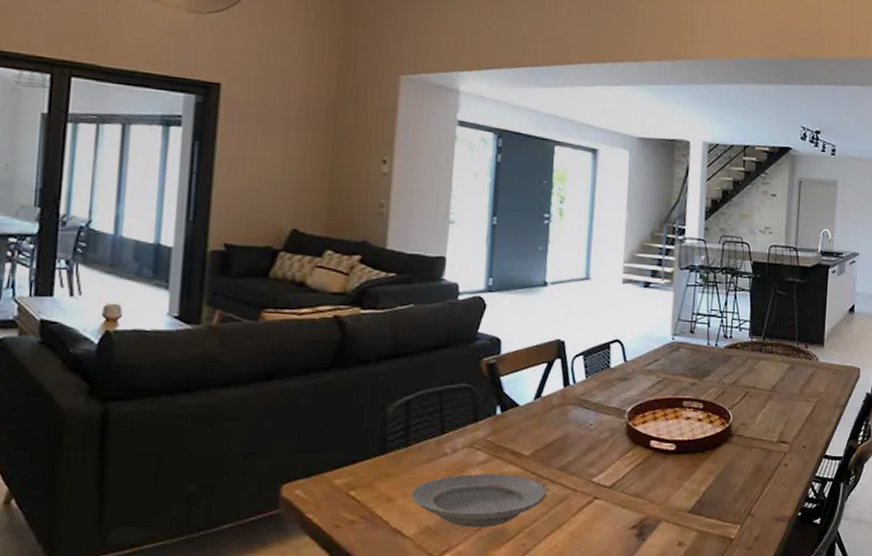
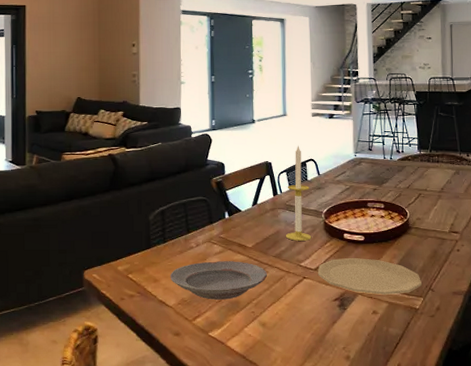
candle: none [576,321,612,448] -> present [286,146,312,241]
plate: none [612,472,740,521] -> present [317,257,422,295]

